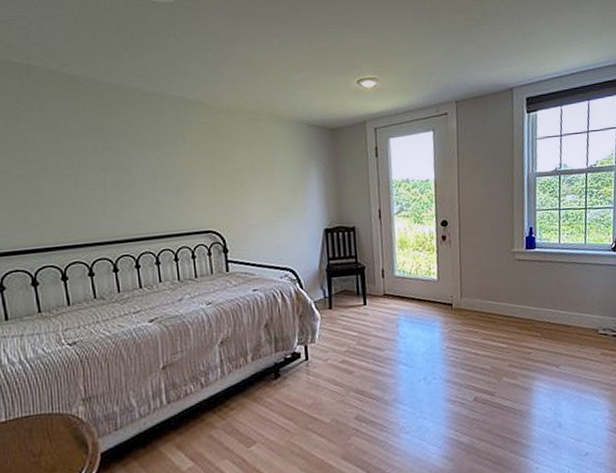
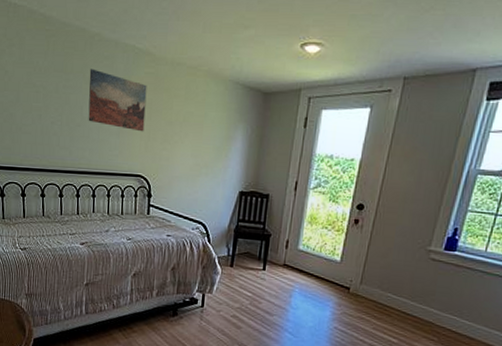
wall art: none [133,125,208,185] -> present [88,68,147,132]

